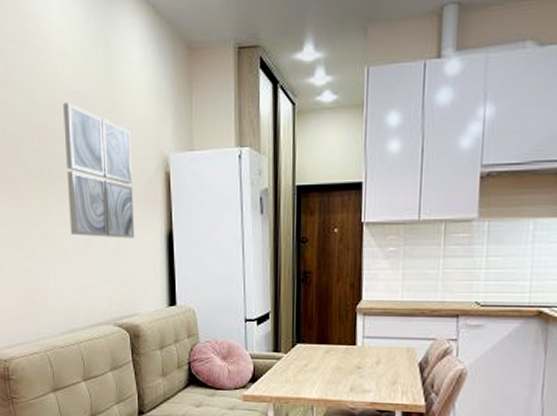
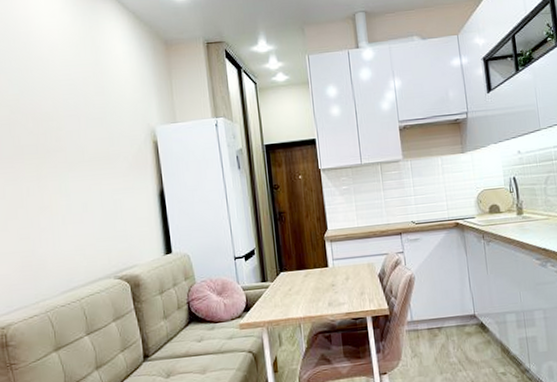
wall art: present [63,102,135,239] -> none [55,88,130,202]

